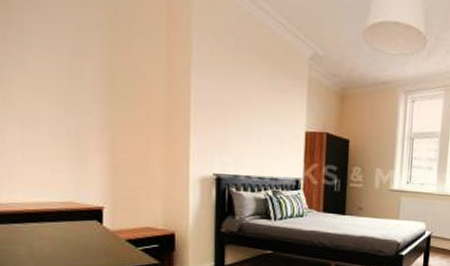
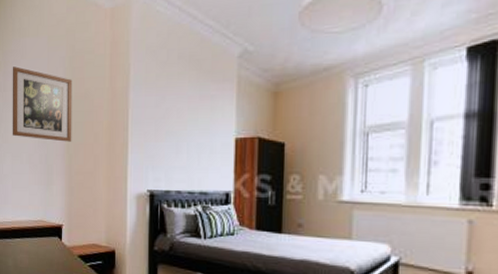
wall art: none [17,14,115,116] -> present [12,66,73,142]

